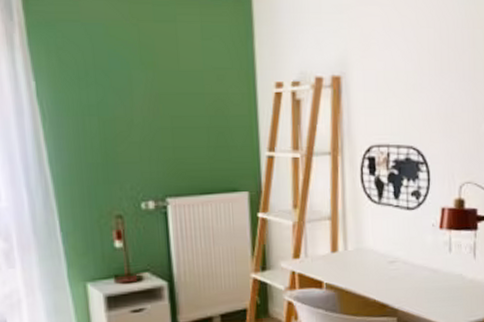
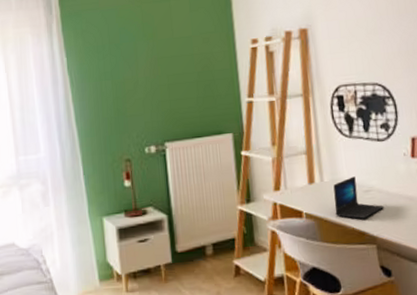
laptop: none [357,246,408,291] -> present [333,176,385,219]

